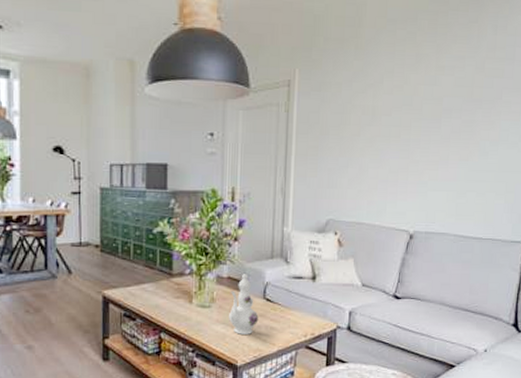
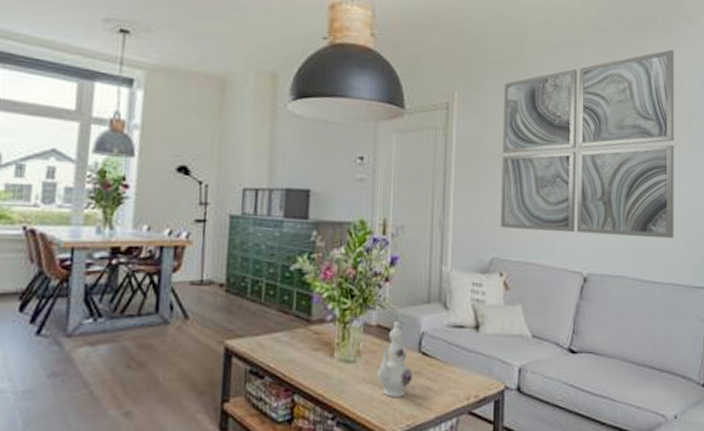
wall art: none [336,19,509,199] -> present [500,49,674,239]

